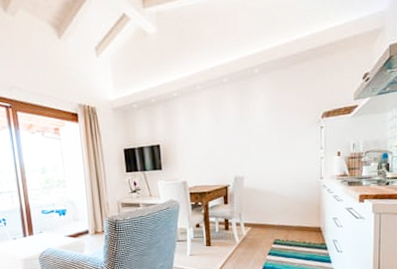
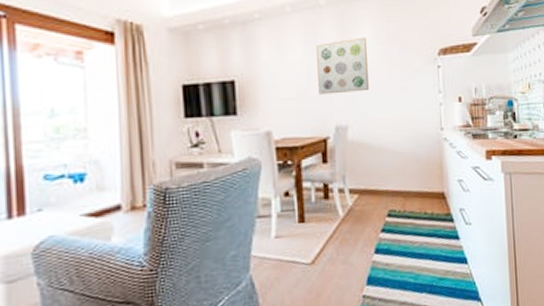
wall art: none [220,106,262,153] -> present [316,37,370,95]

